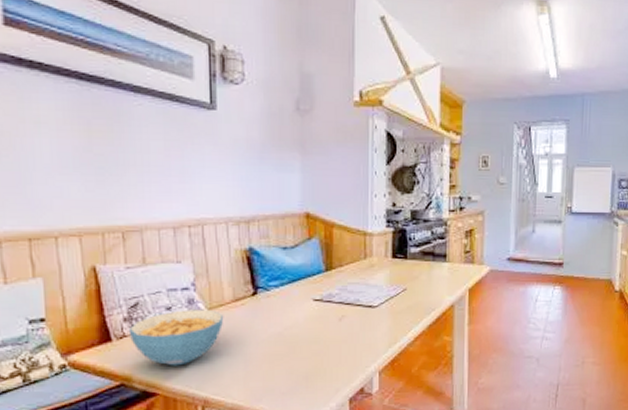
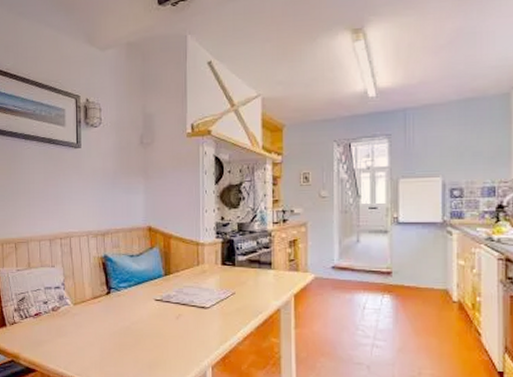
cereal bowl: present [128,309,224,366] -> none [17,304,85,349]

